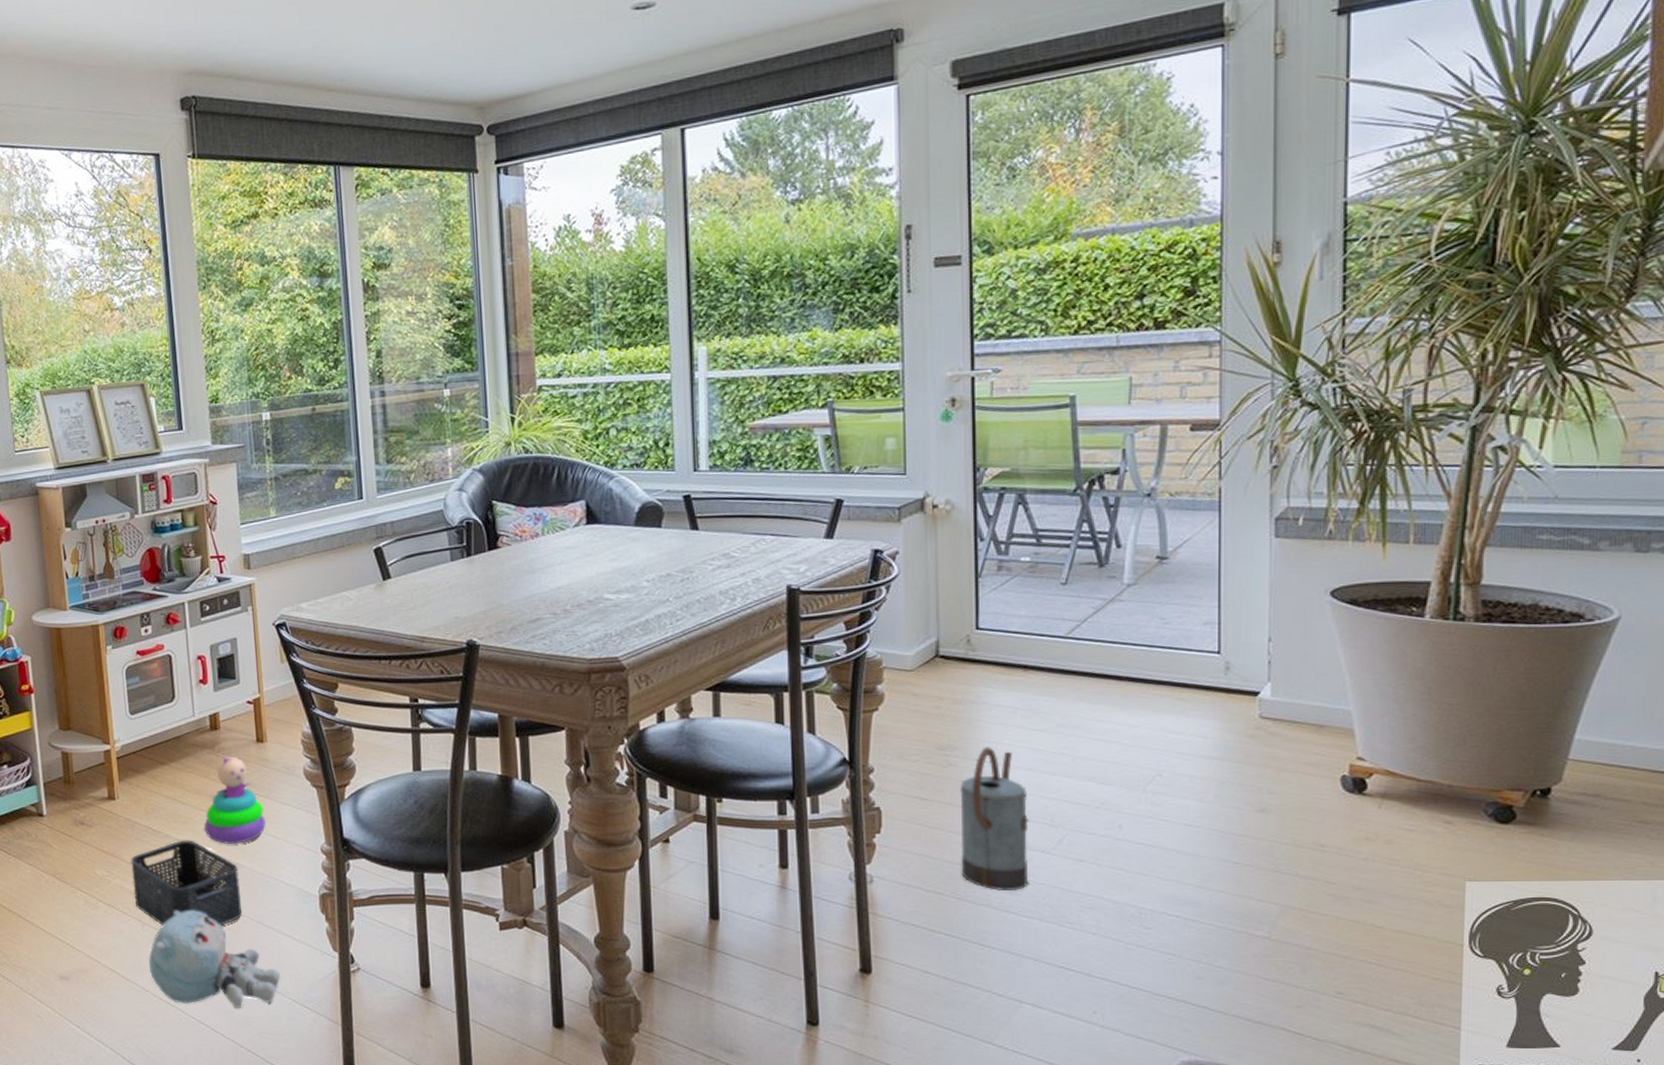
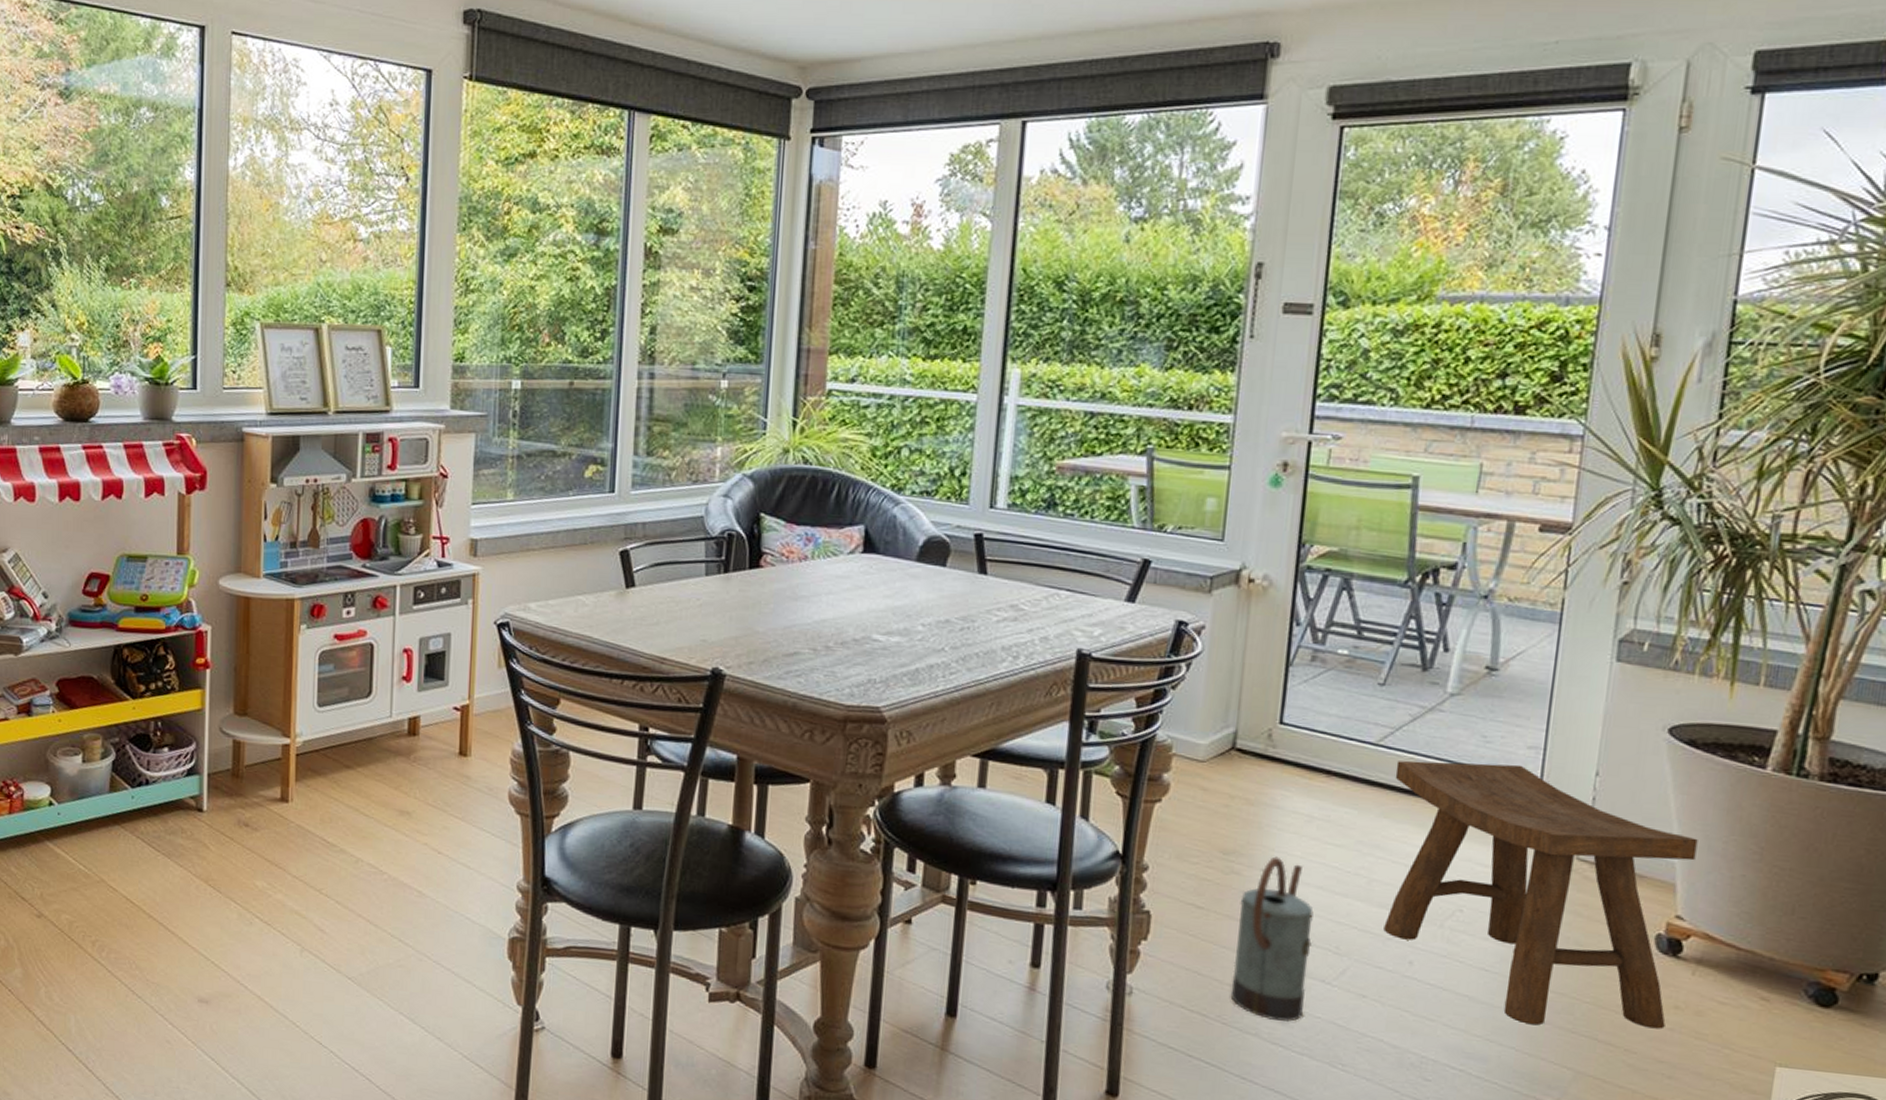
storage bin: present [131,840,243,926] -> none [296,857,420,961]
plush toy: present [149,910,281,1009] -> none [304,938,453,1059]
stacking toy: present [203,756,266,845] -> none [386,767,458,870]
stool: none [1086,640,1369,869] -> present [1383,761,1698,1029]

